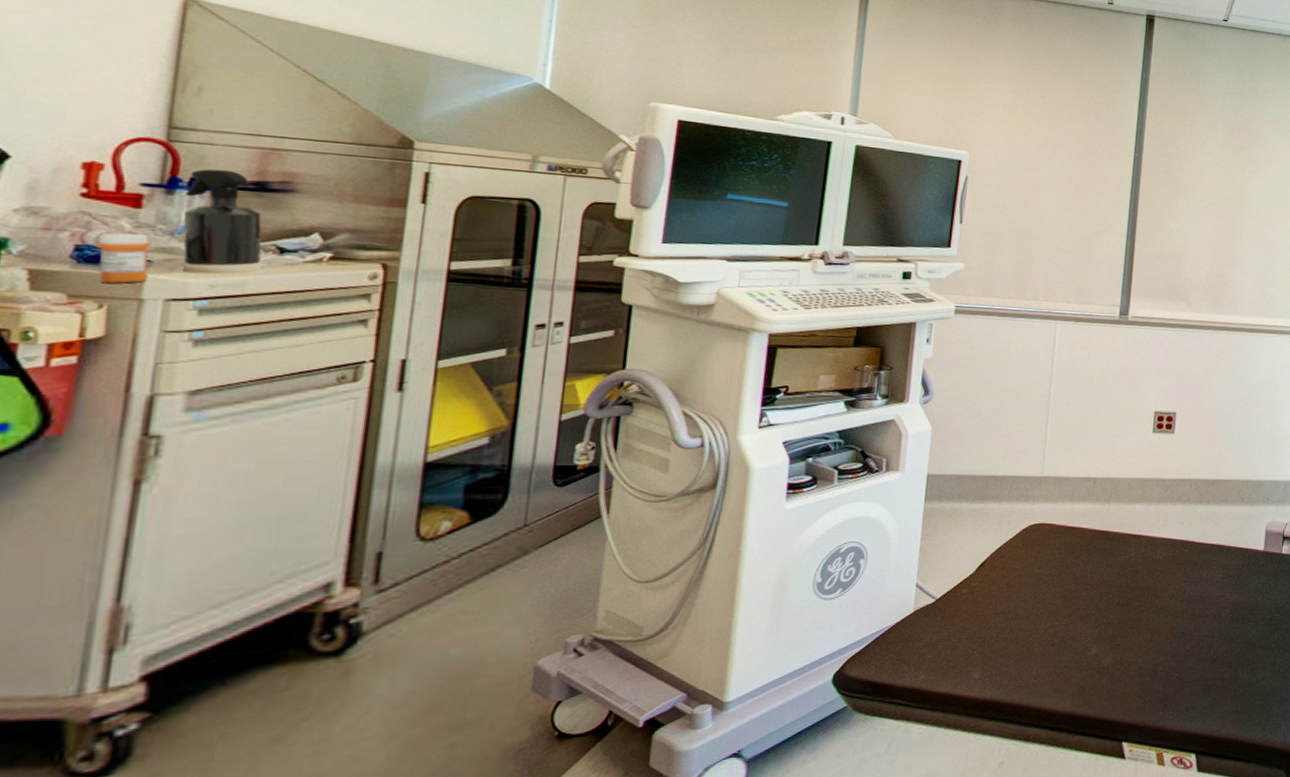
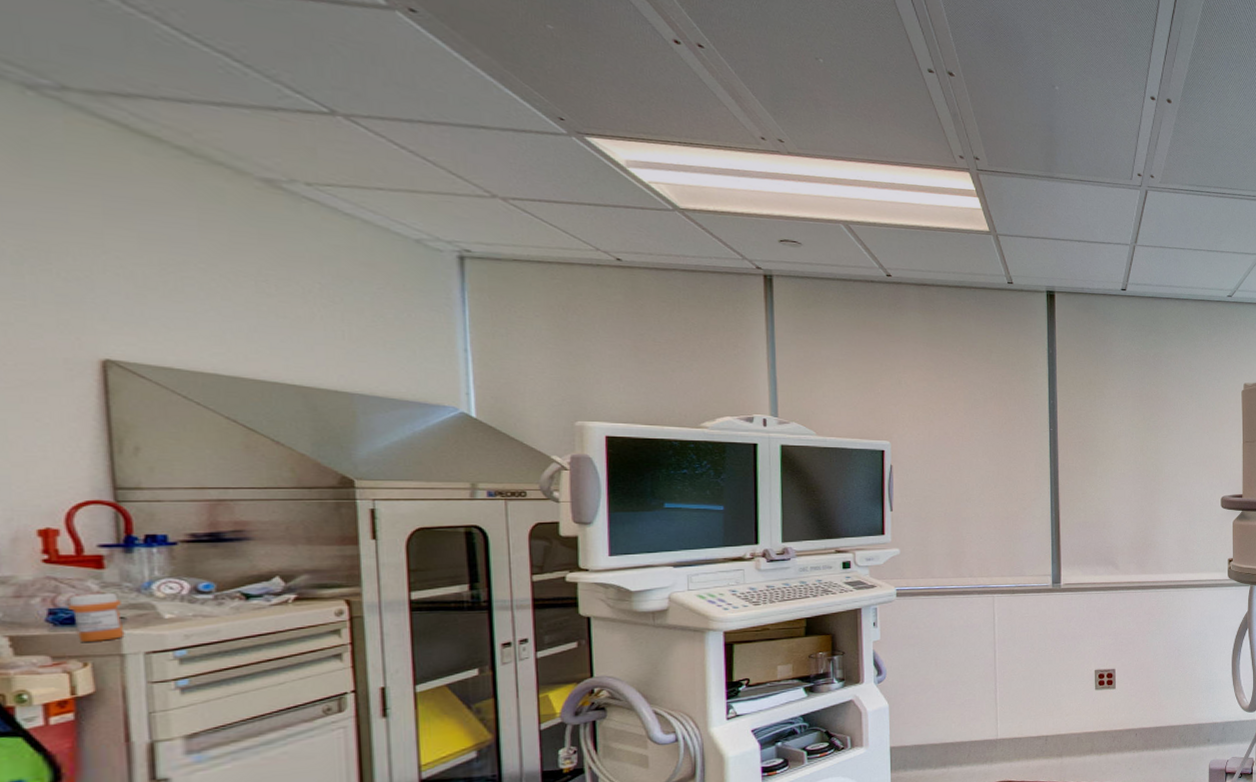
spray bottle: present [181,169,263,275] -> none [142,524,233,626]

